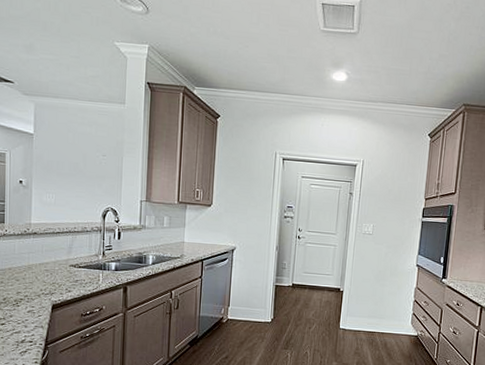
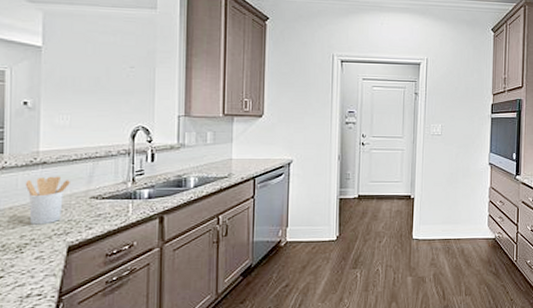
utensil holder: none [20,245,54,285] -> present [25,176,70,225]

